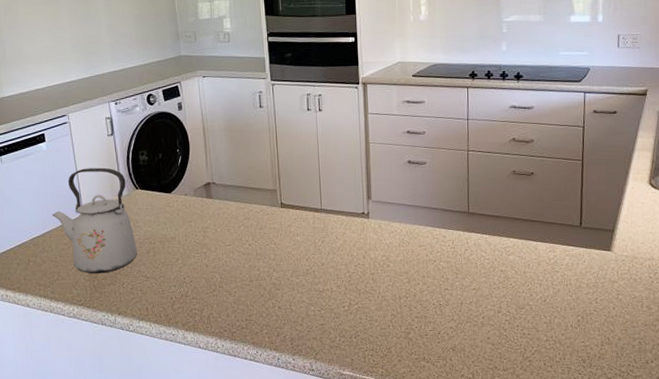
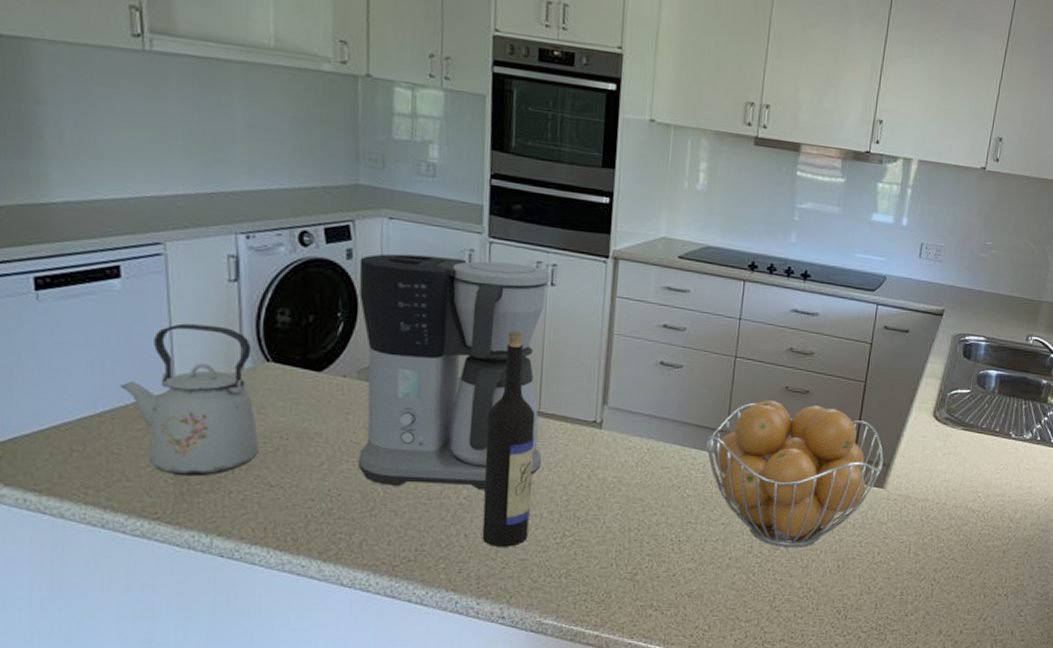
coffee maker: none [187,97,327,273] -> present [357,253,550,490]
wine bottle: none [285,149,324,315] -> present [482,331,535,547]
fruit basket: none [452,184,608,306] -> present [706,400,884,547]

